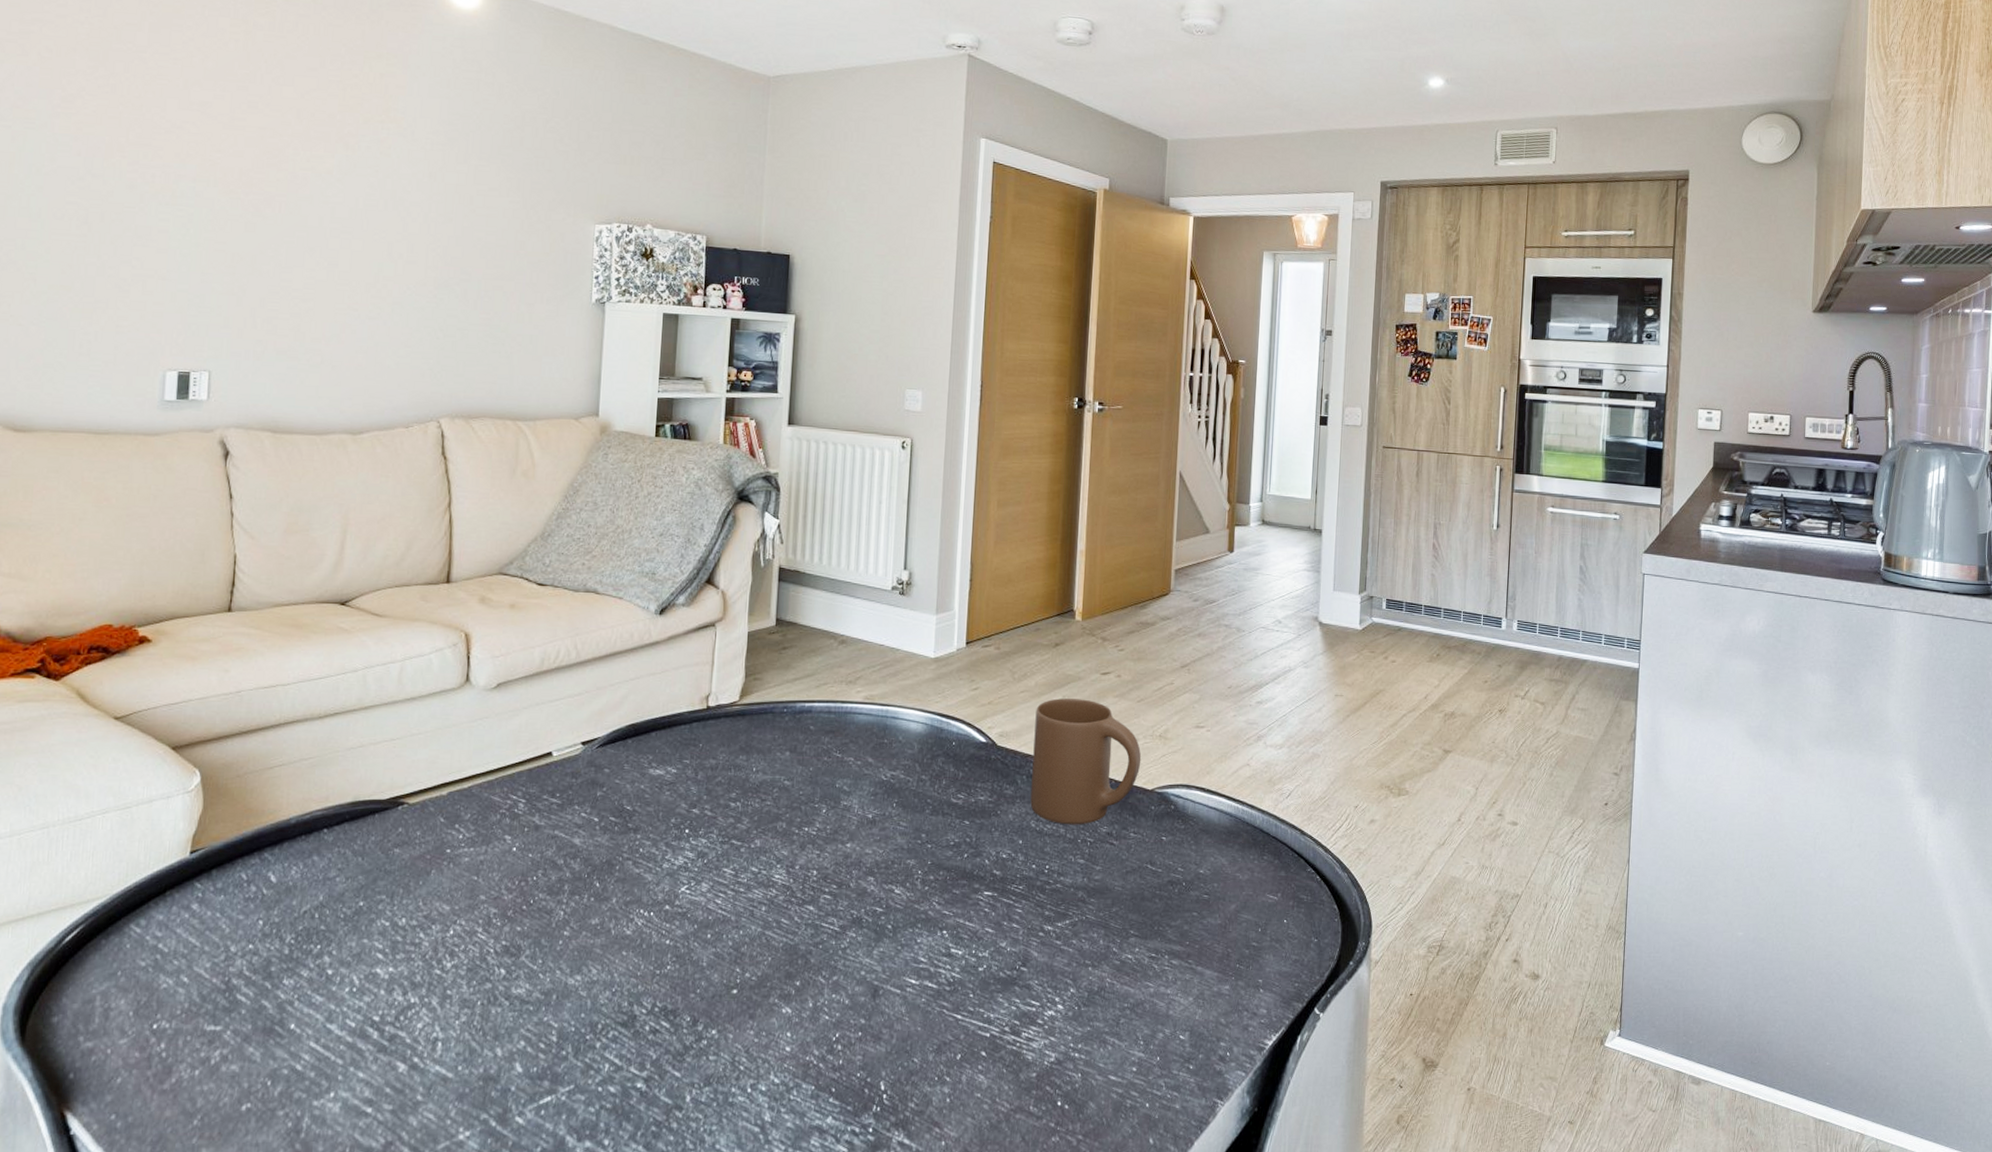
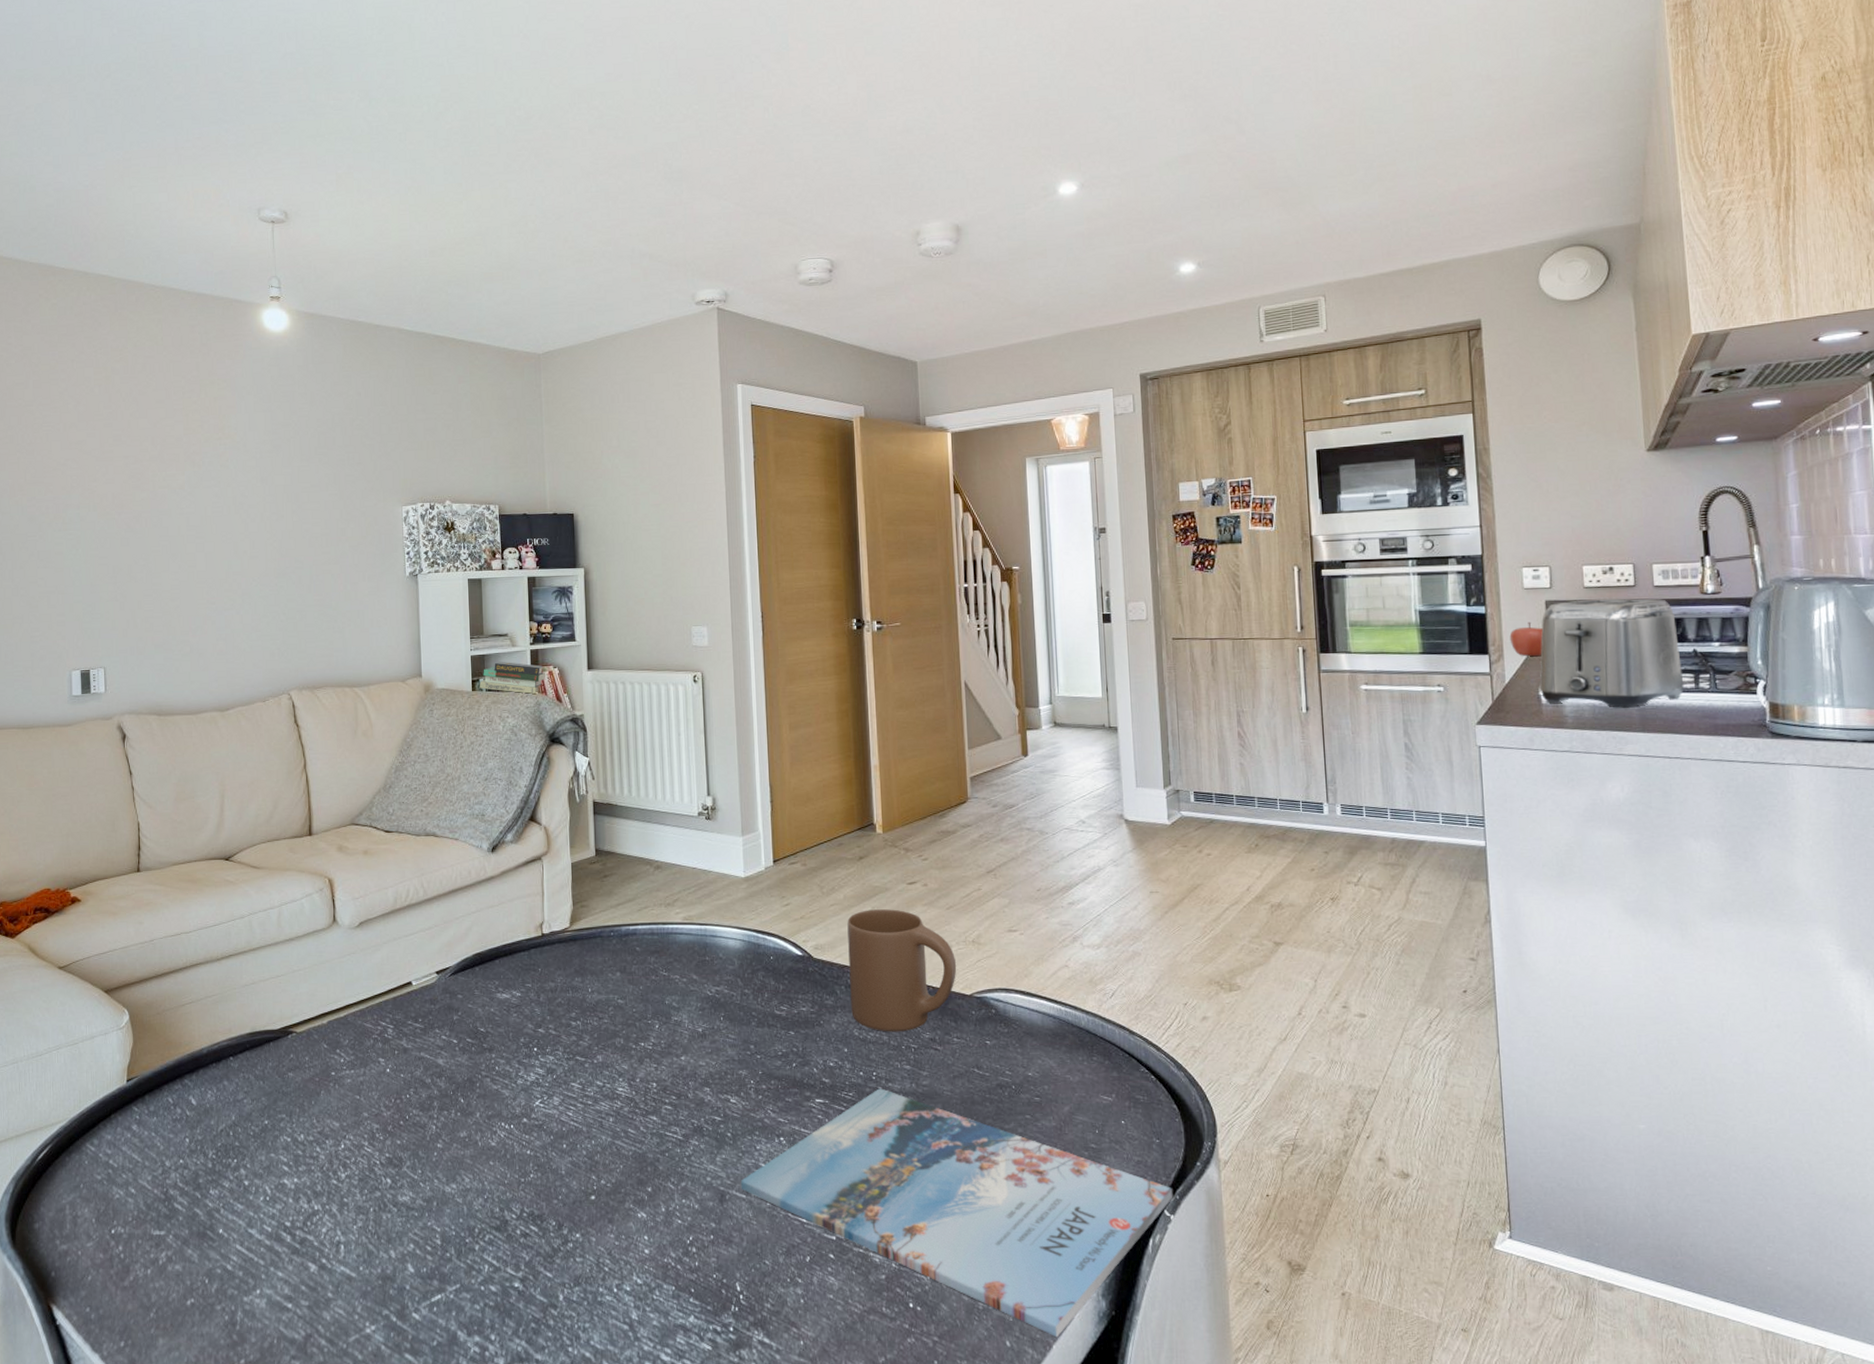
books: none [665,406,740,447] -> present [480,661,545,695]
magazine: none [896,882,1325,1135] -> present [740,1088,1173,1338]
fruit: none [1680,460,1709,494] -> present [1509,621,1543,657]
toaster: none [1700,444,1819,548] -> present [1539,598,1684,708]

